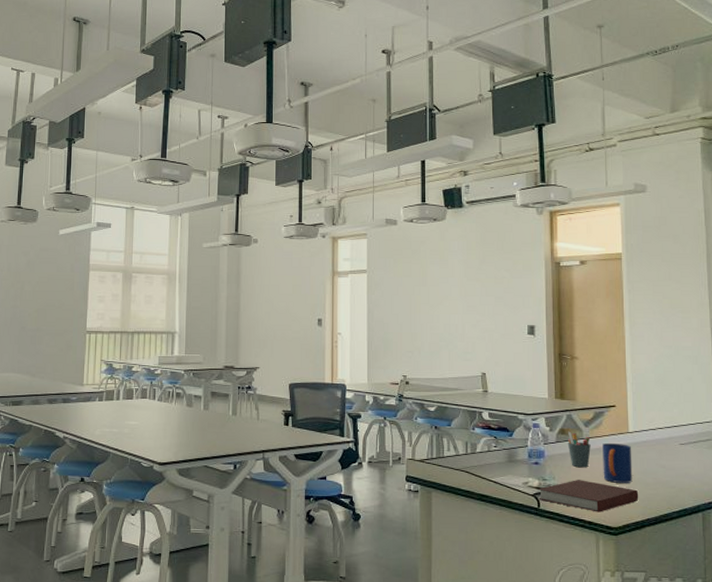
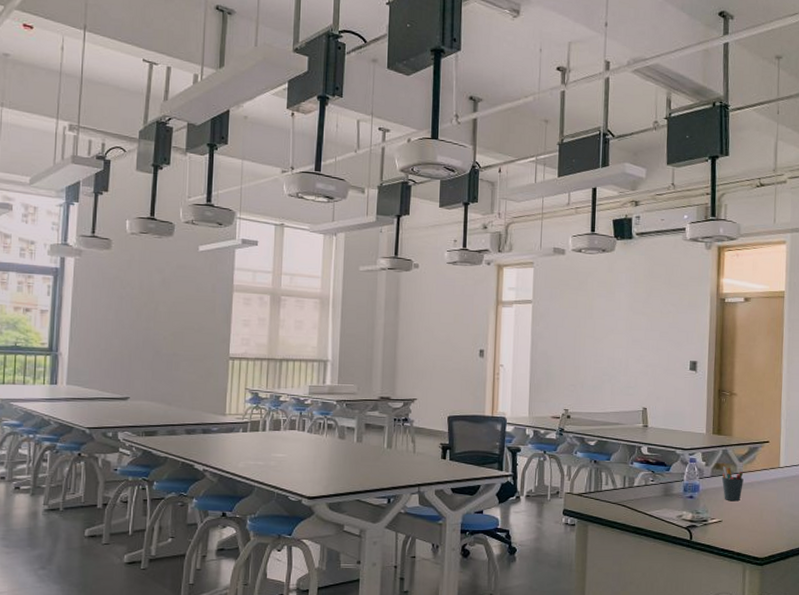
notebook: present [538,480,639,512] -> none [691,513,785,544]
mug: present [602,443,633,483] -> none [753,478,782,516]

